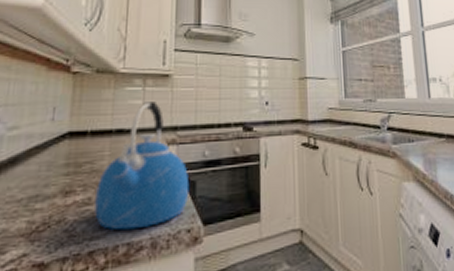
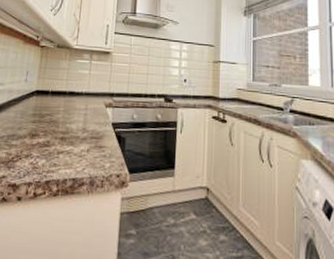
kettle: present [95,102,190,231] -> none [51,72,121,169]

